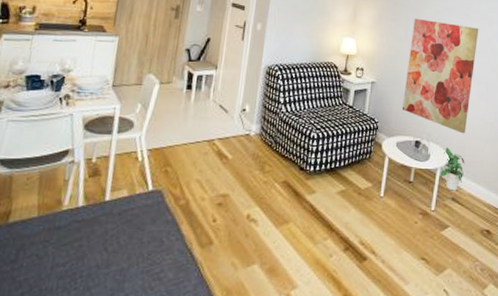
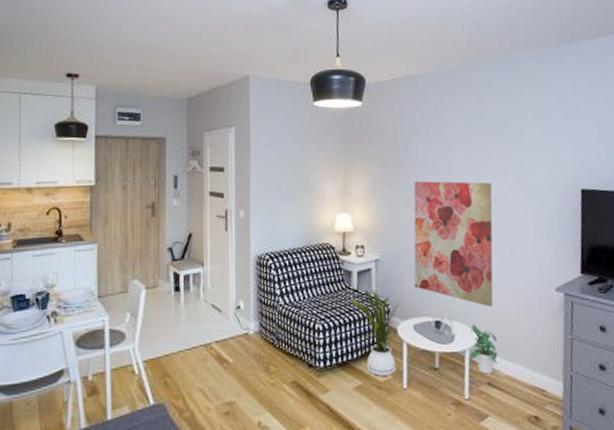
house plant: none [345,107,388,184] -> present [350,290,401,376]

